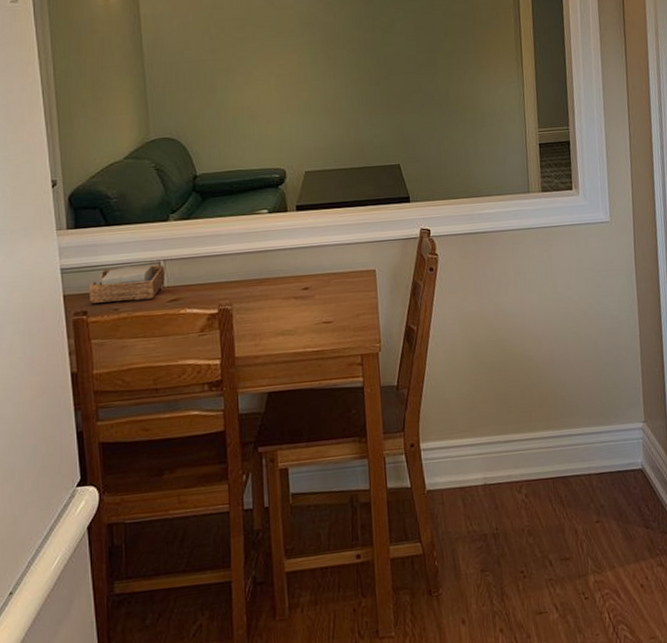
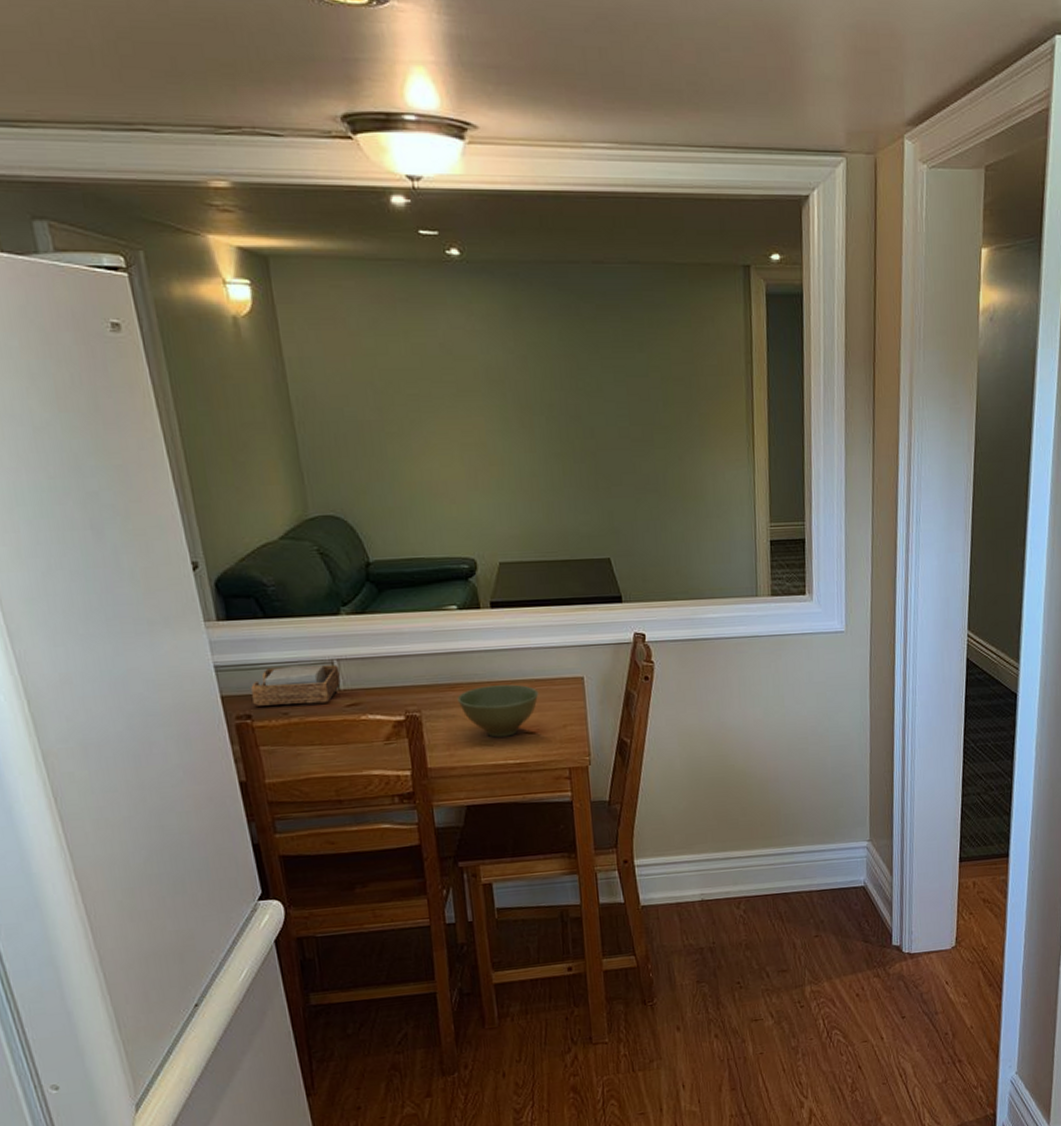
bowl: none [264,278,336,327] -> present [457,684,539,738]

